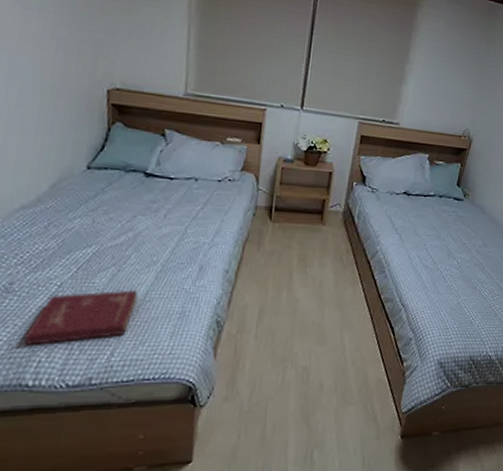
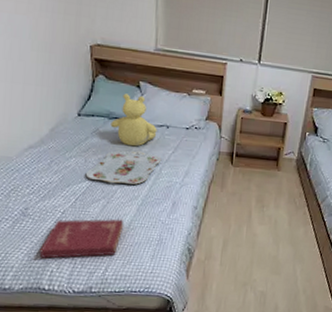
serving tray: none [92,207,188,248] -> present [85,150,162,185]
teddy bear: none [127,143,184,203] -> present [110,93,157,147]

